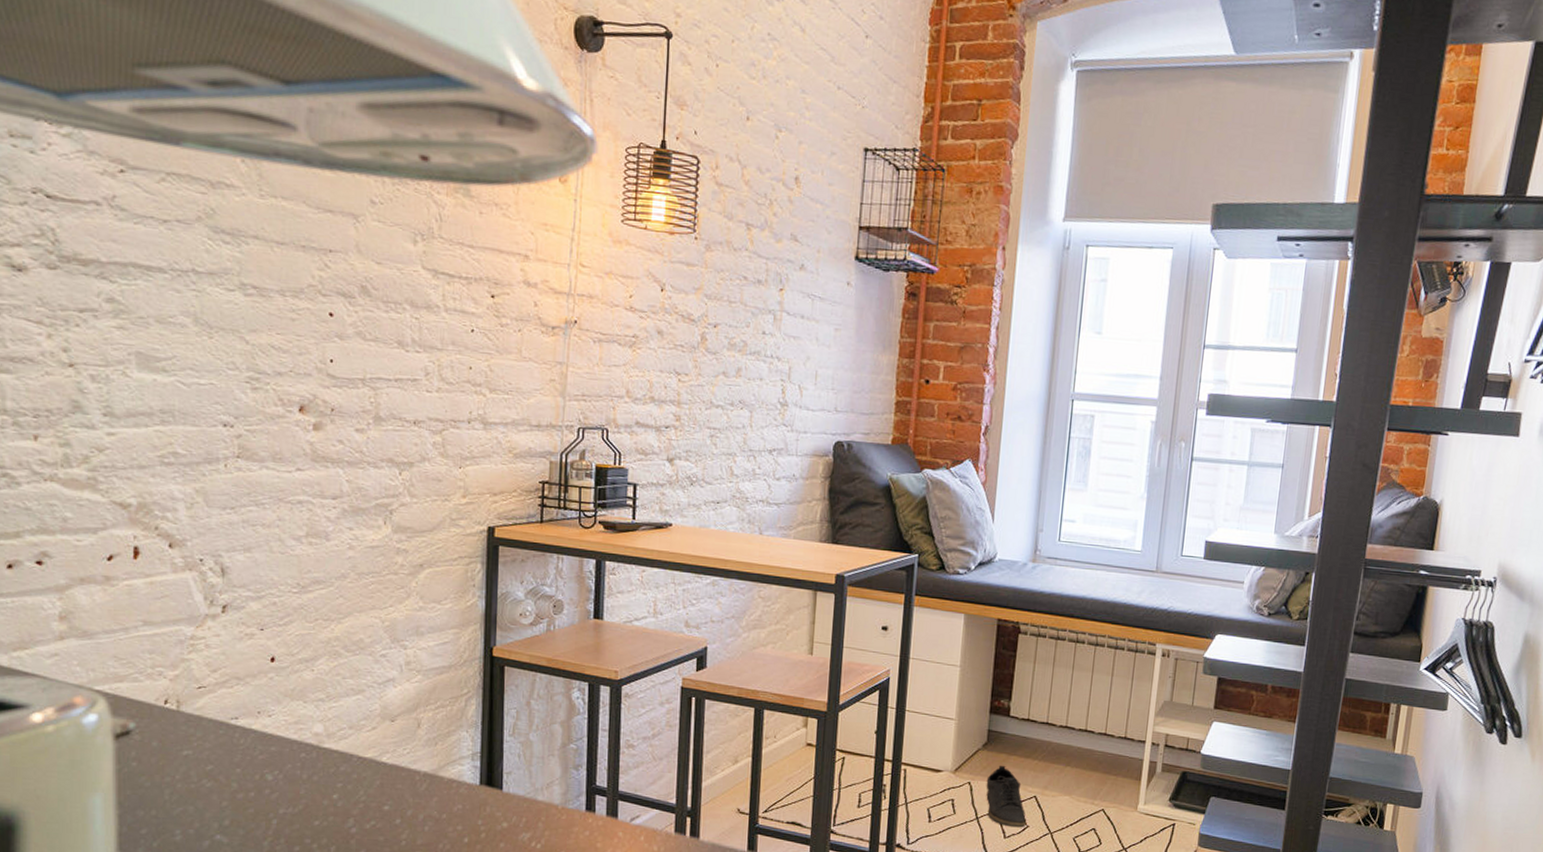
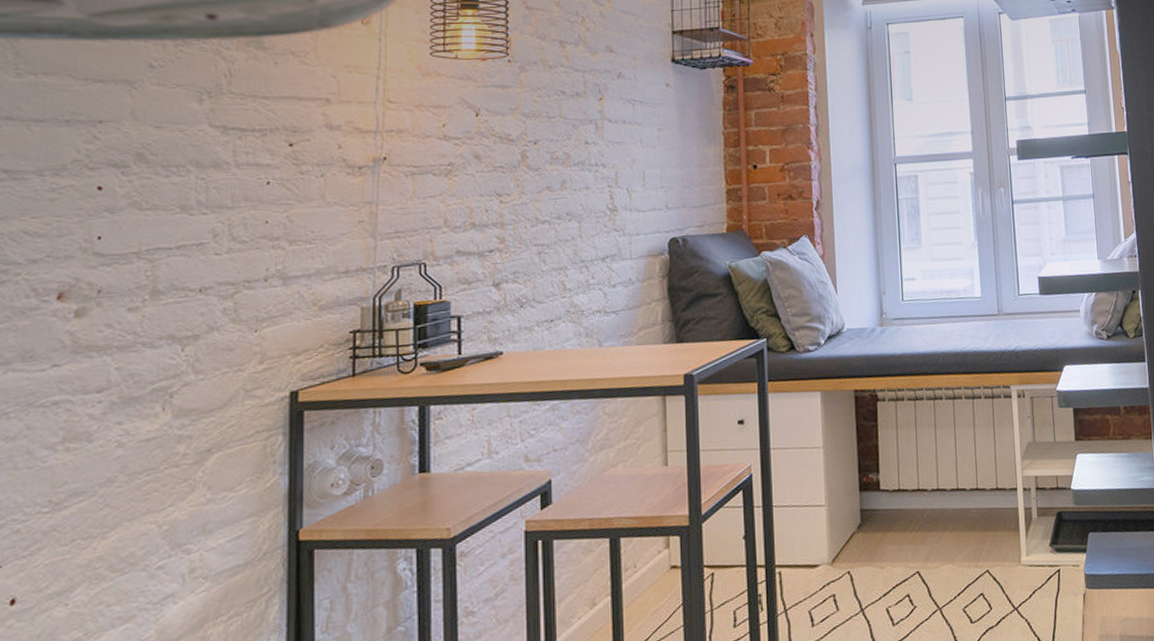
shoe: present [986,765,1026,828] -> none [866,544,913,613]

